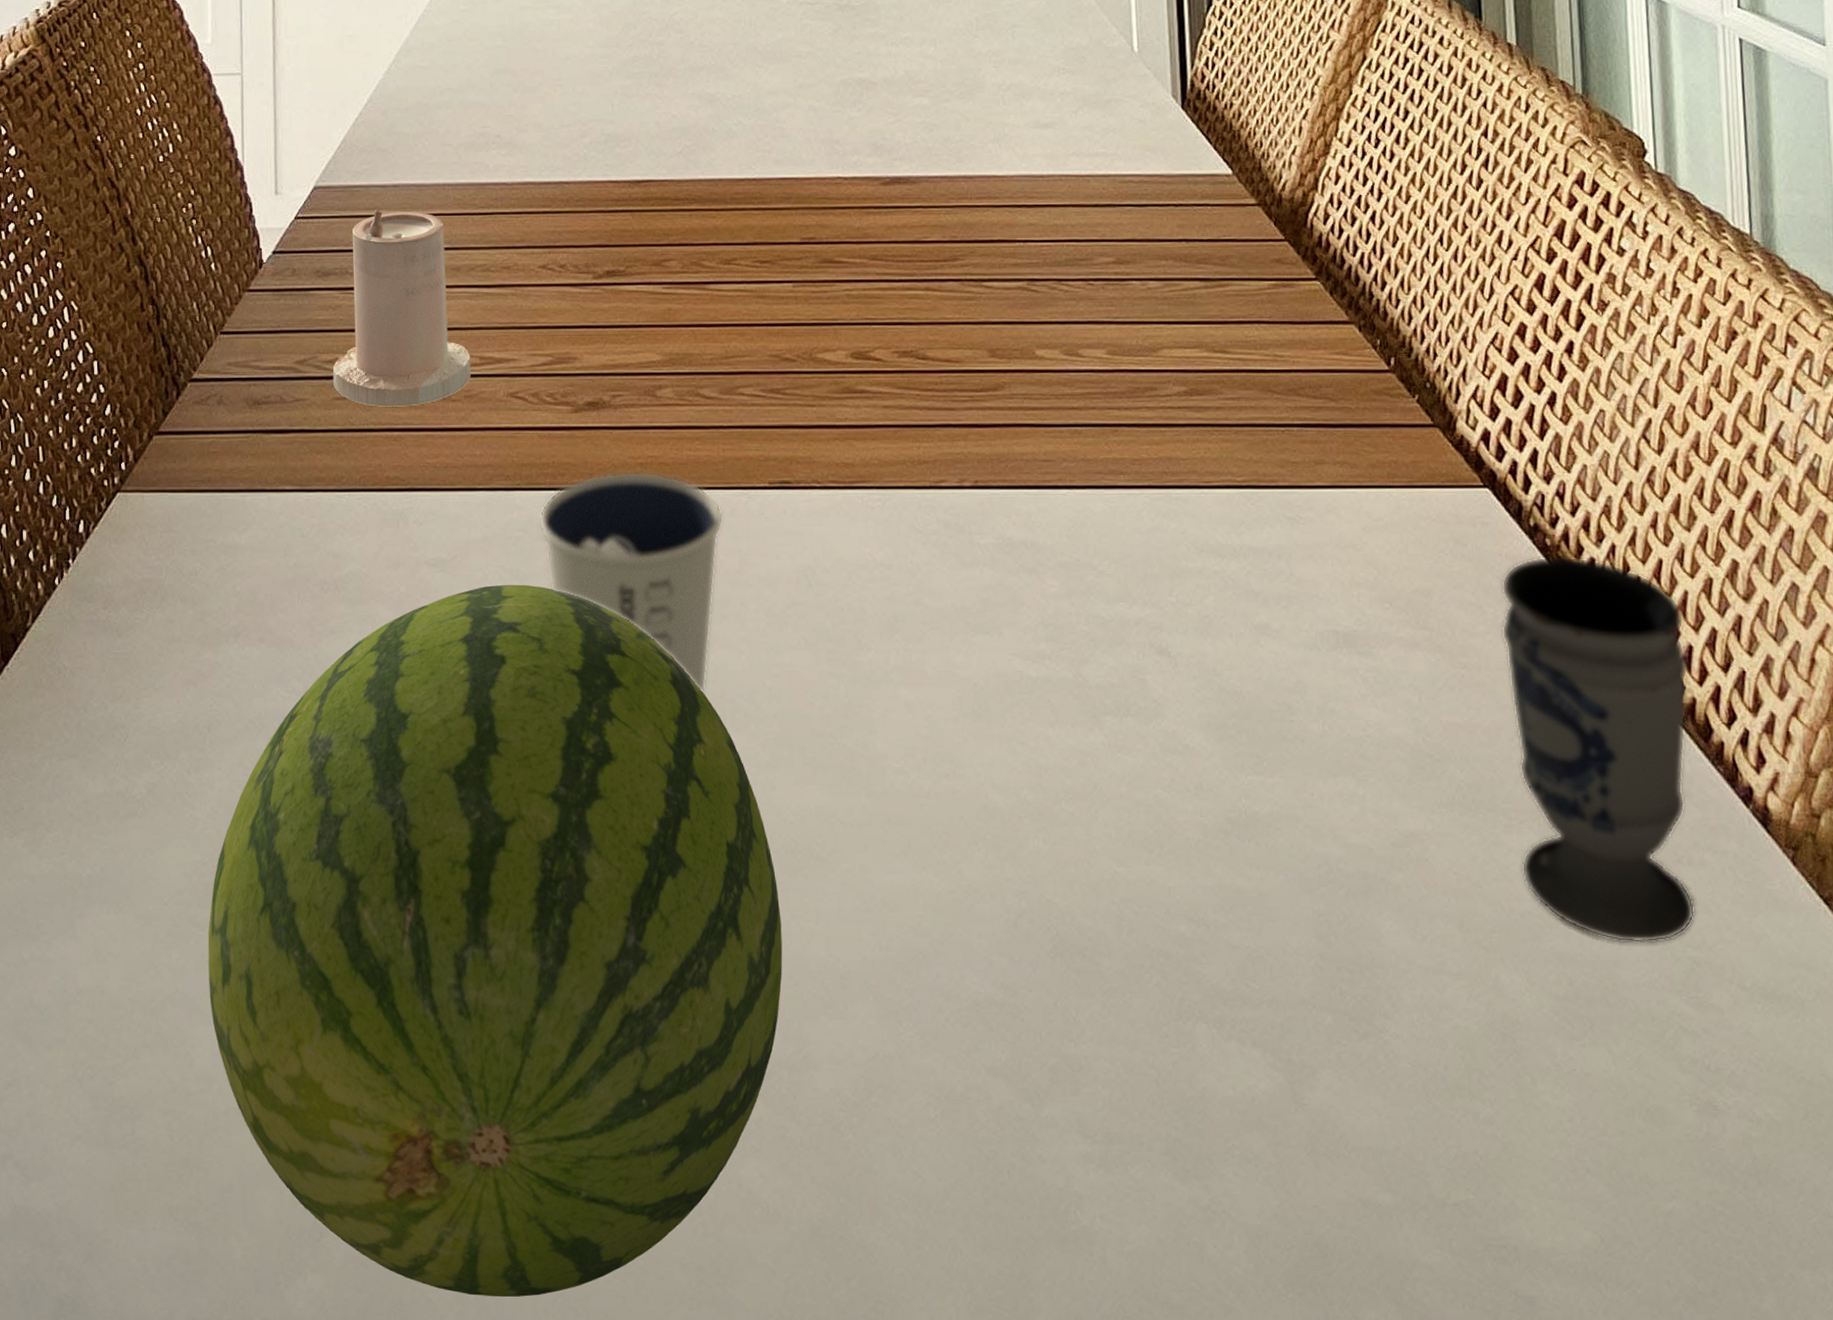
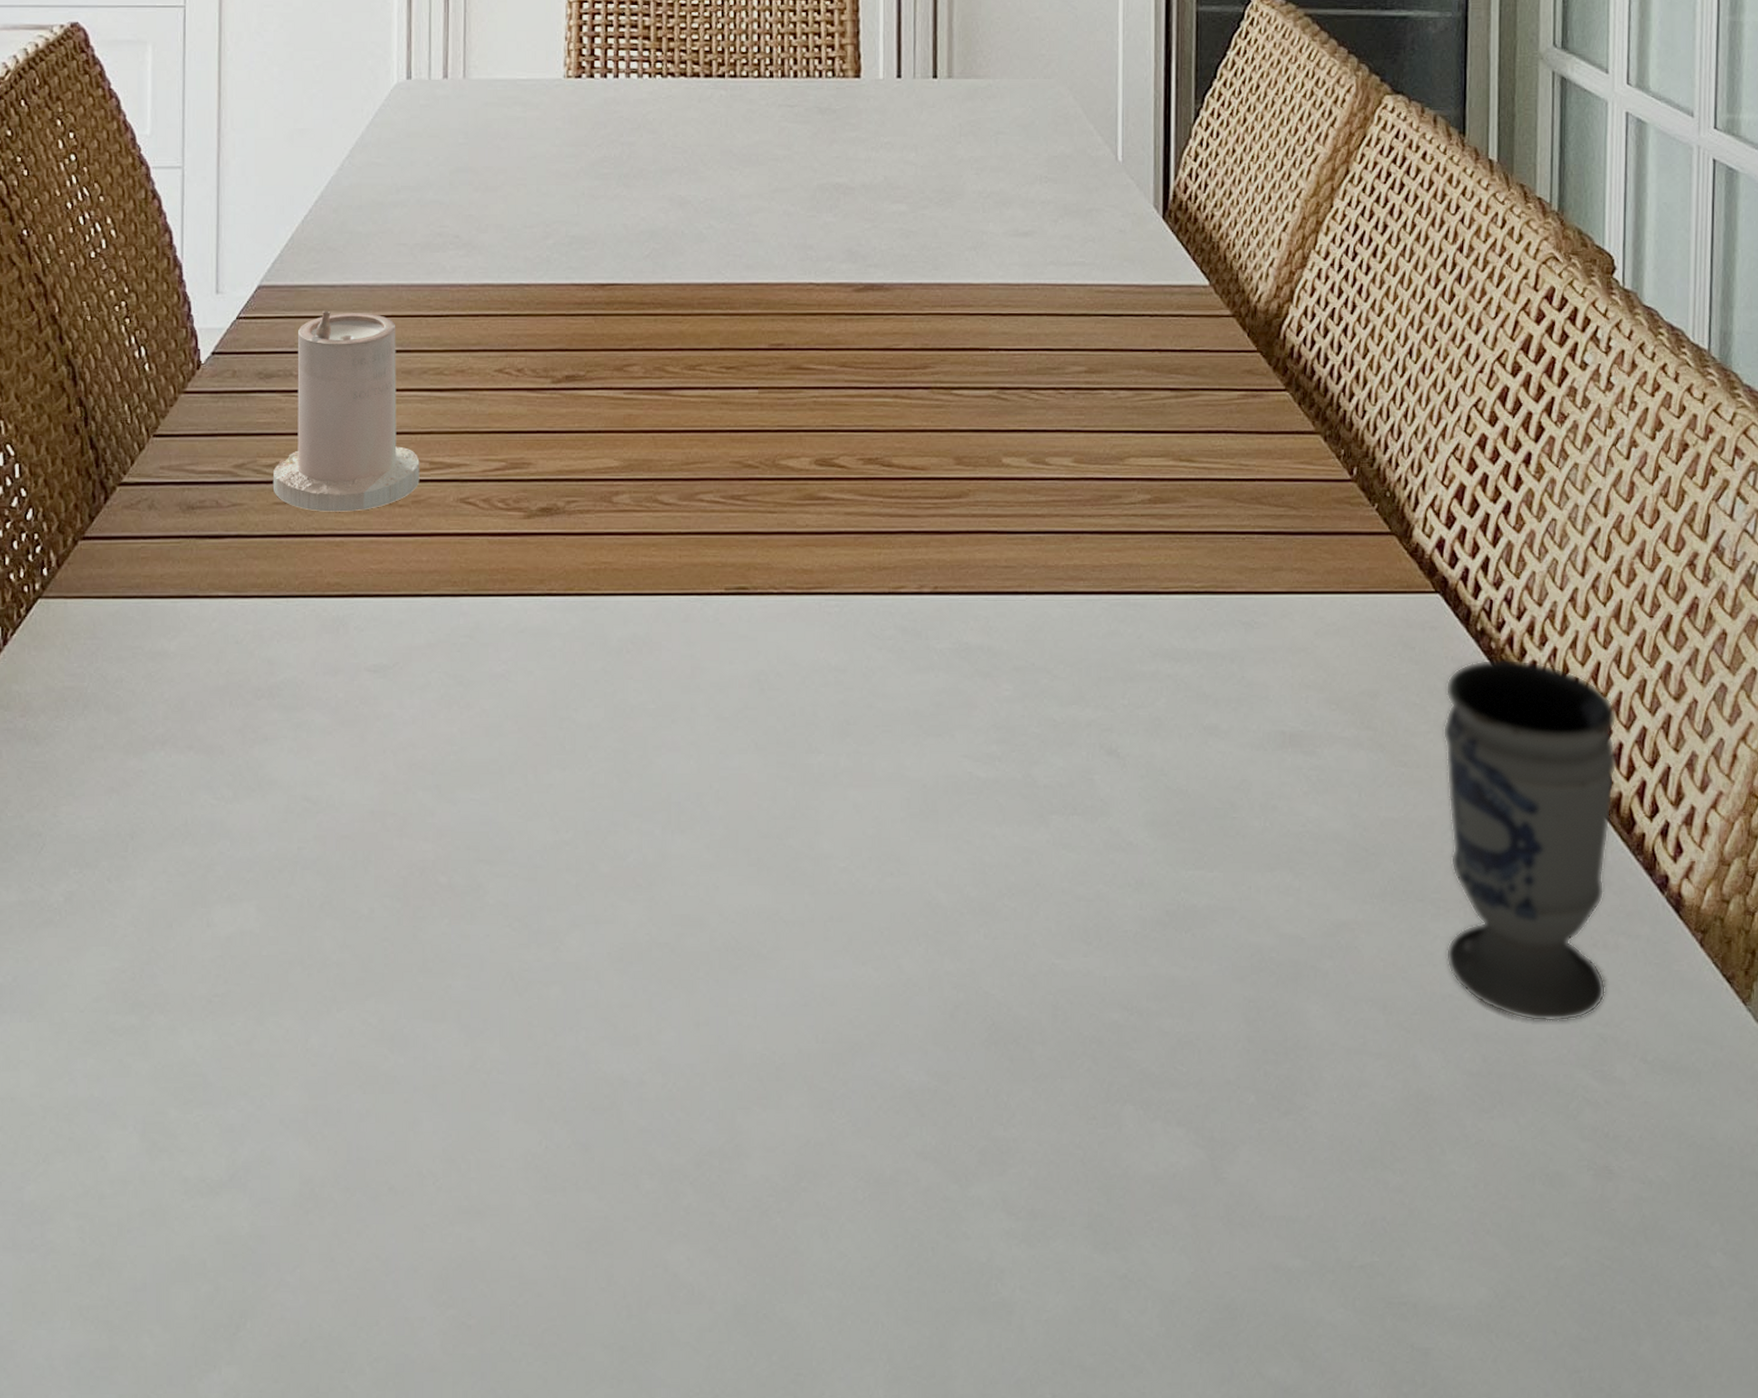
fruit: present [208,584,783,1298] -> none [125,690,719,1383]
dixie cup: present [538,471,723,693] -> none [485,577,676,796]

